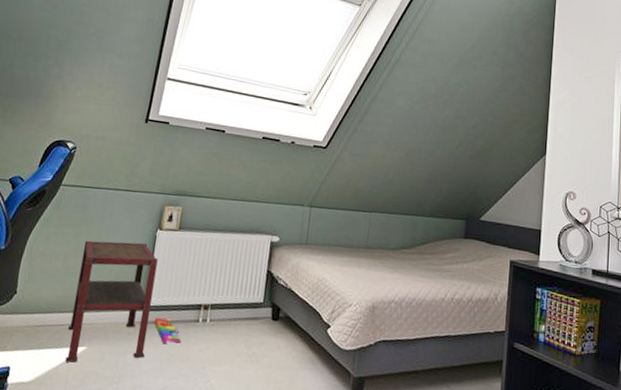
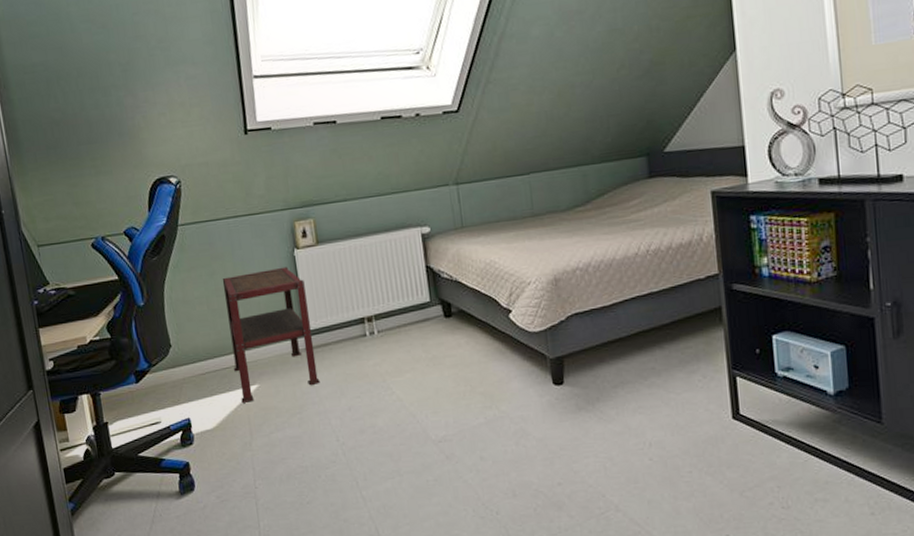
knob puzzle: present [154,318,182,344] -> none [319,338,354,366]

